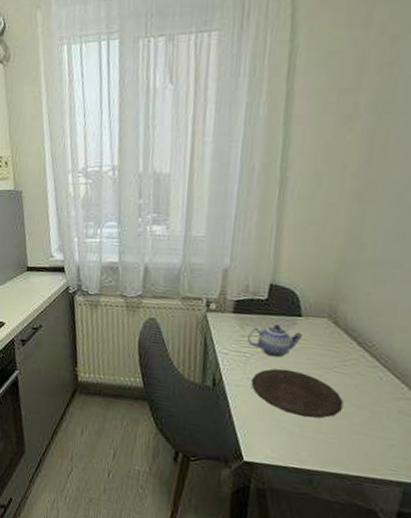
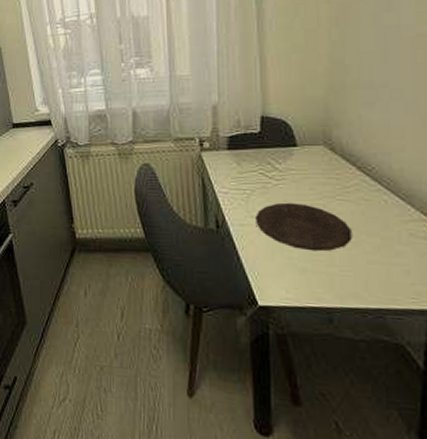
teapot: present [248,323,303,358] -> none [246,156,301,191]

